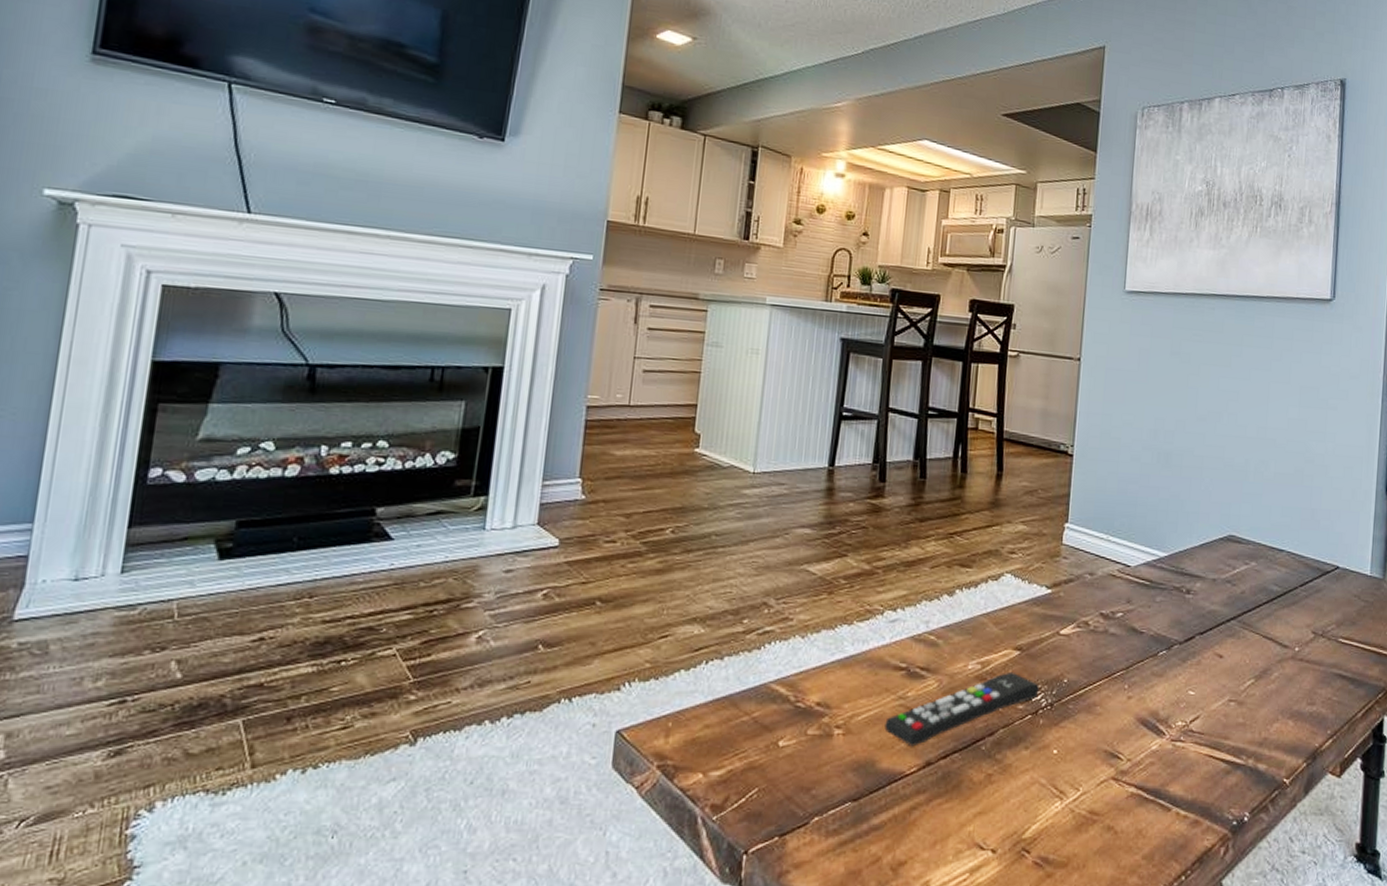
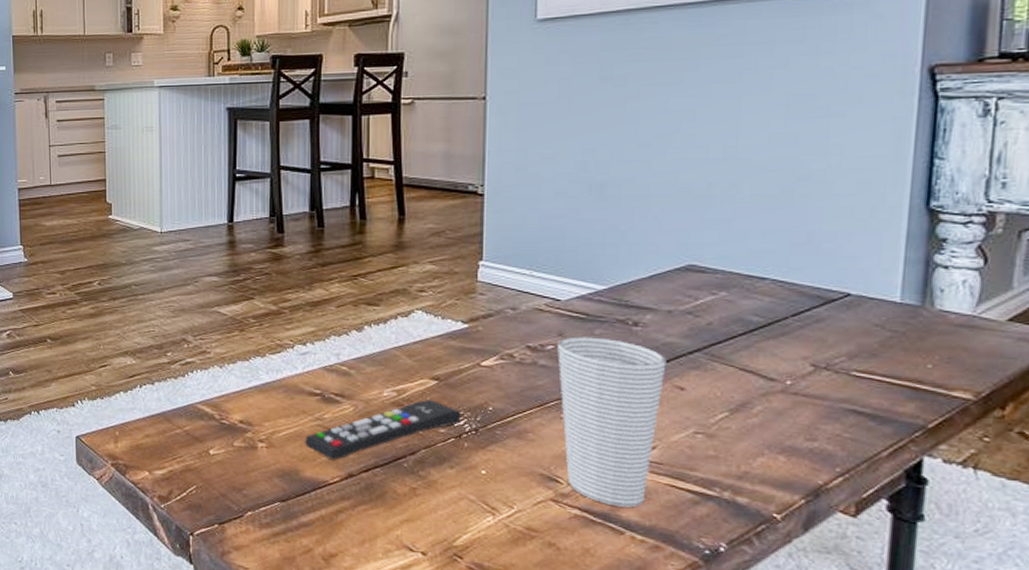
cup: none [1125,604,1211,781] -> present [557,336,667,508]

